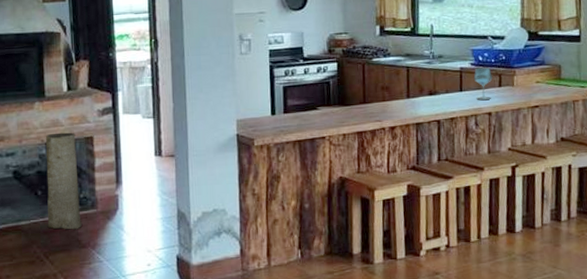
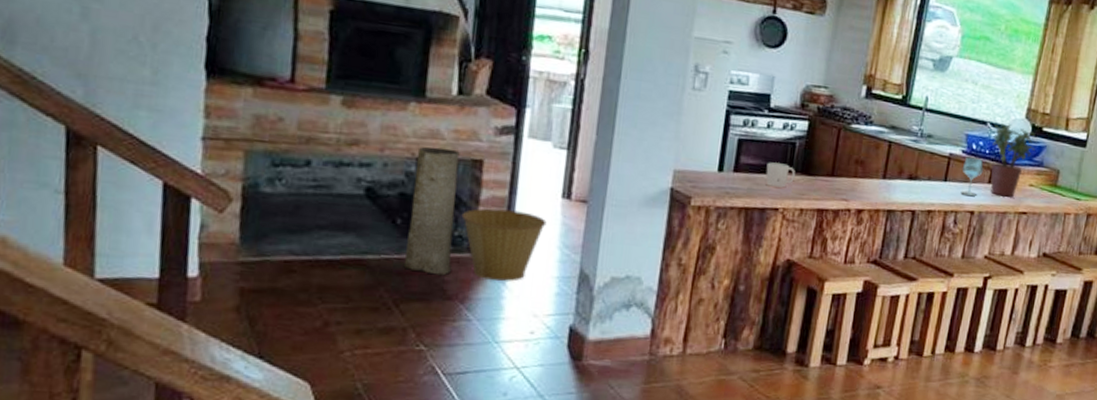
basket: none [83,171,147,228] -> present [461,208,547,281]
mug: none [309,100,334,121] -> present [765,162,795,189]
potted plant: none [495,33,535,97] -> present [990,123,1036,199]

